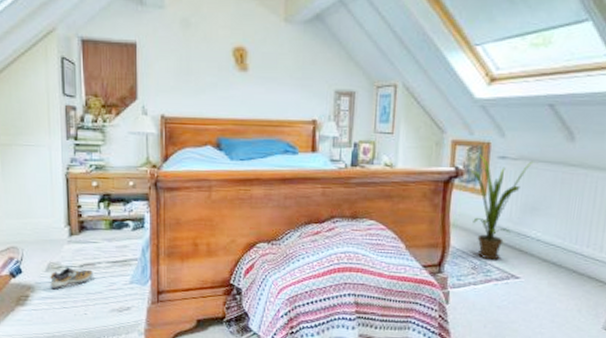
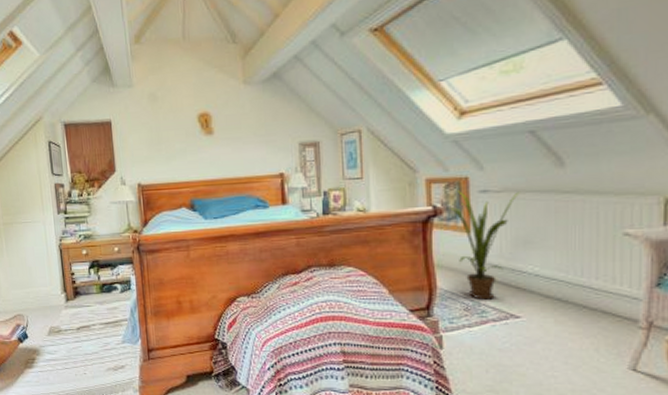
shoe: present [50,267,93,289] -> none [52,330,89,351]

